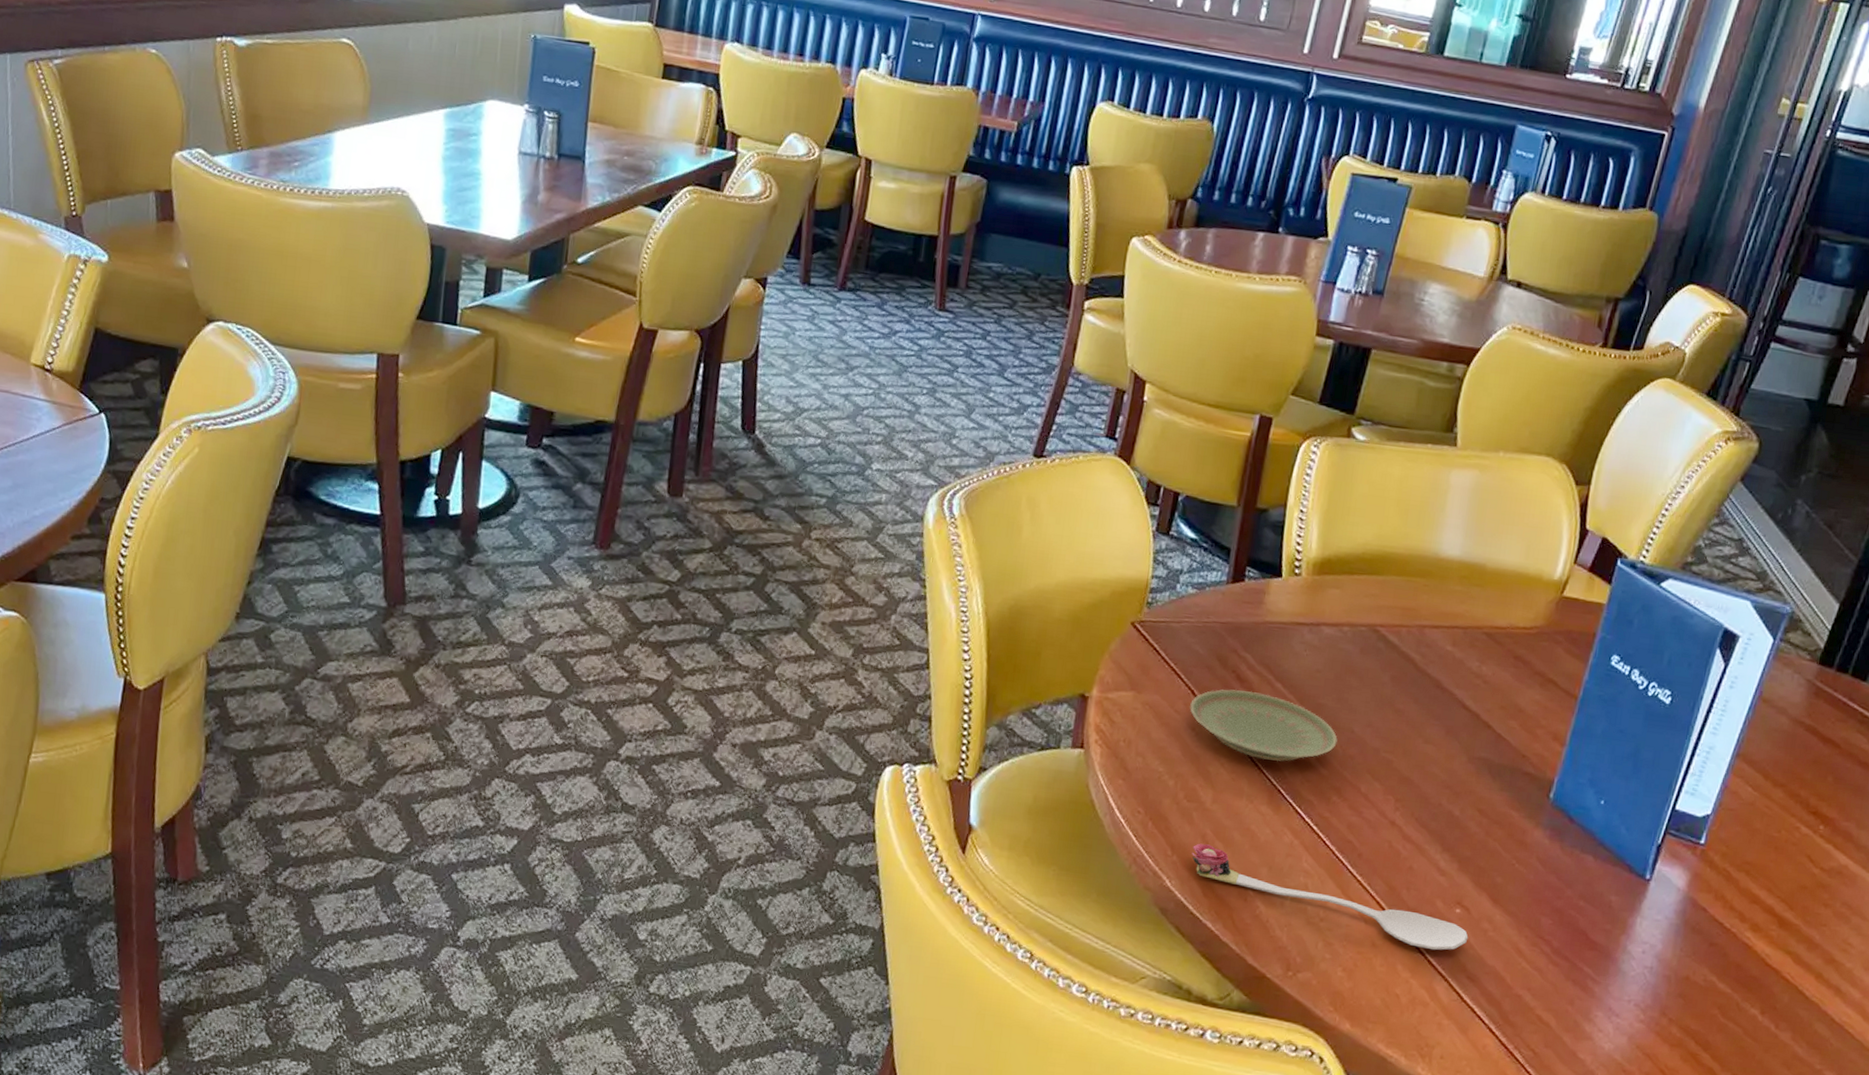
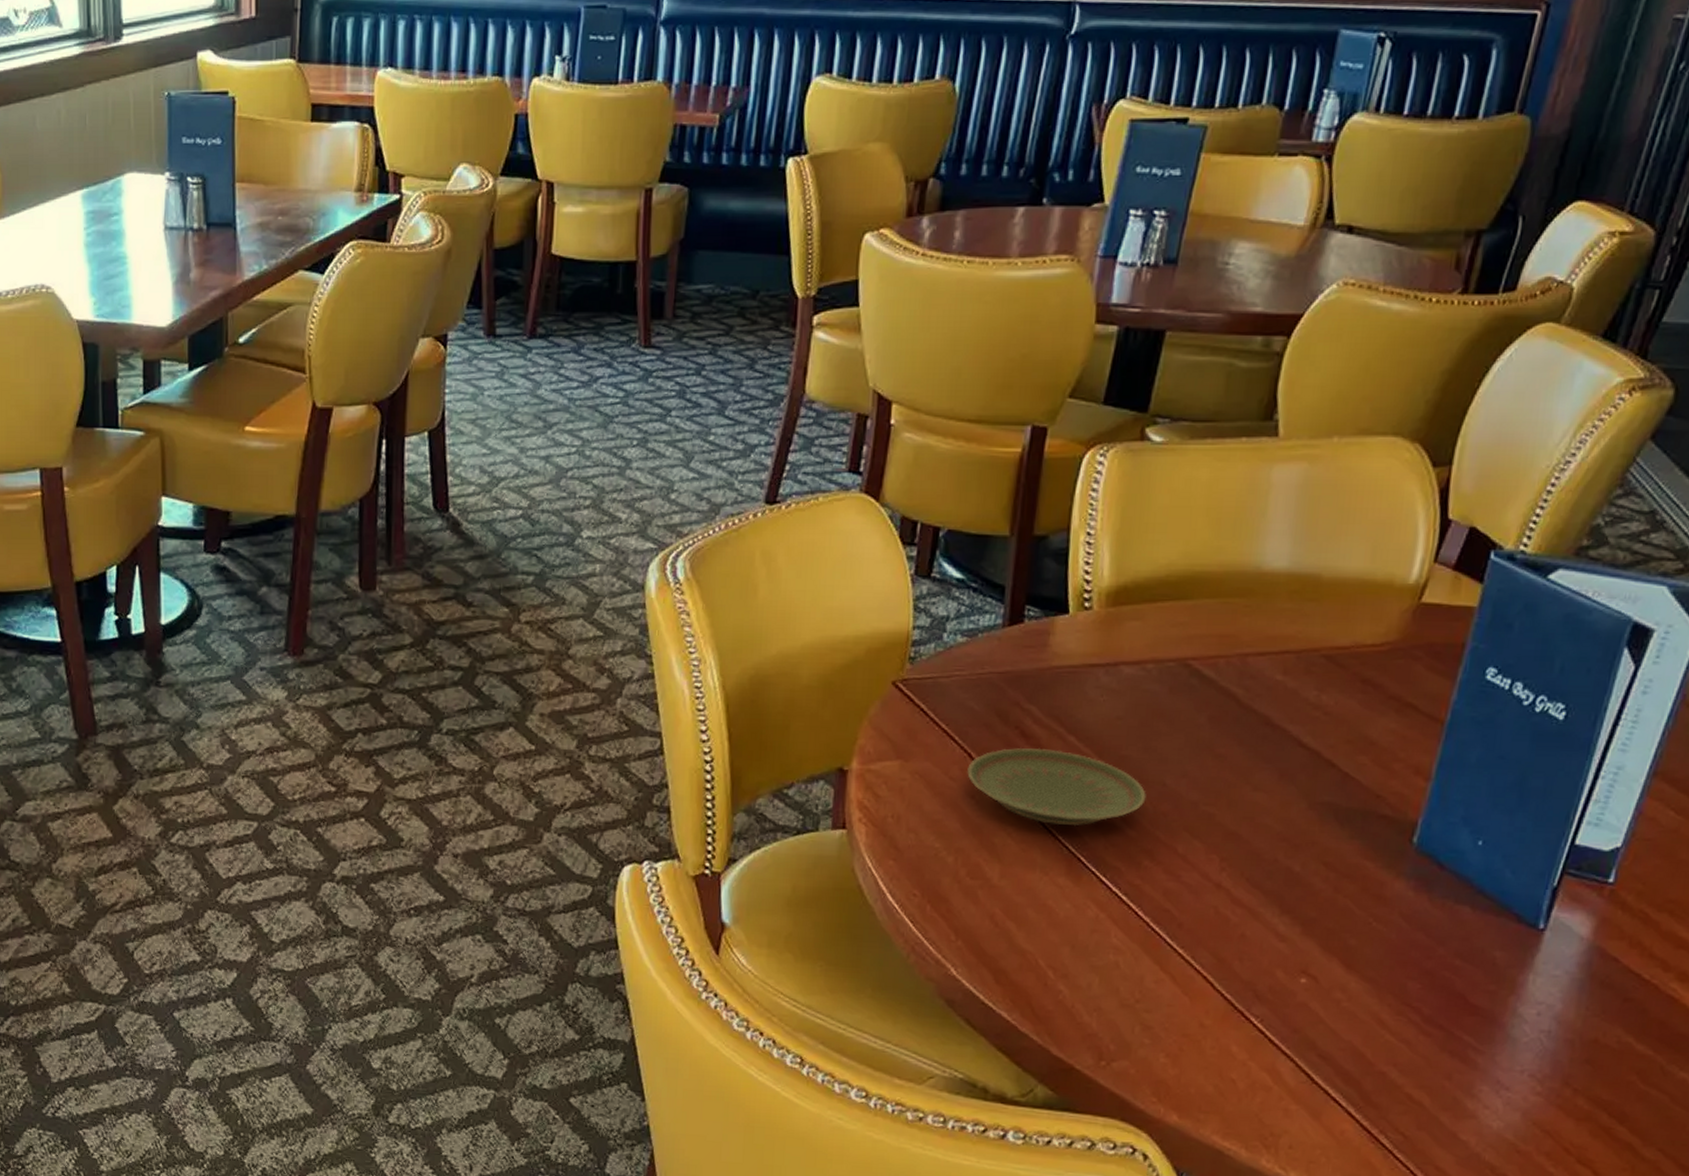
spoon: present [1192,843,1469,951] -> none [979,925,1318,1027]

